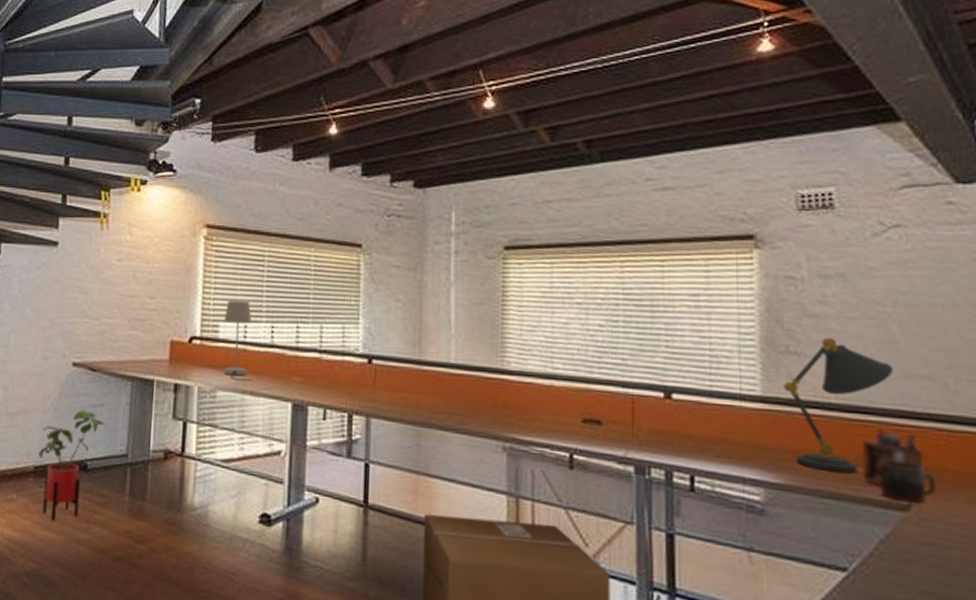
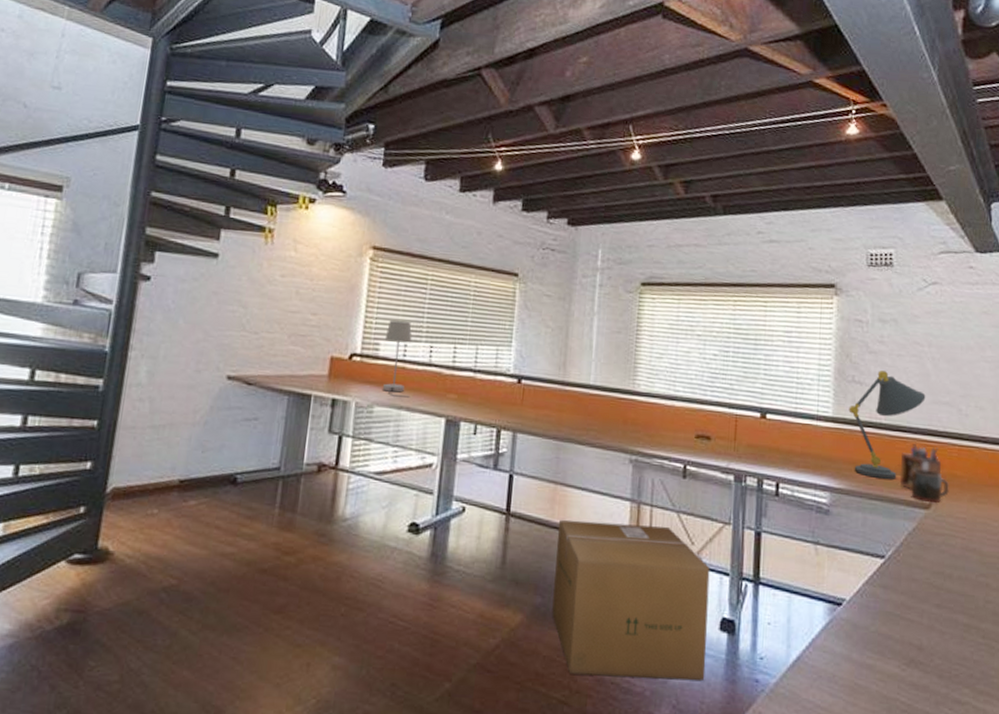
house plant: present [38,410,105,521] -> none [184,423,258,535]

